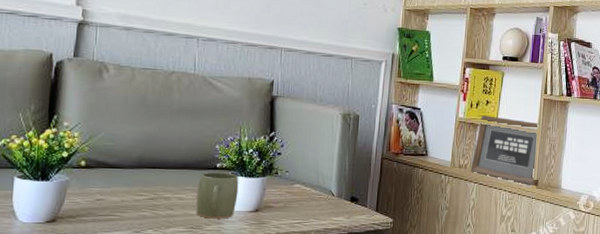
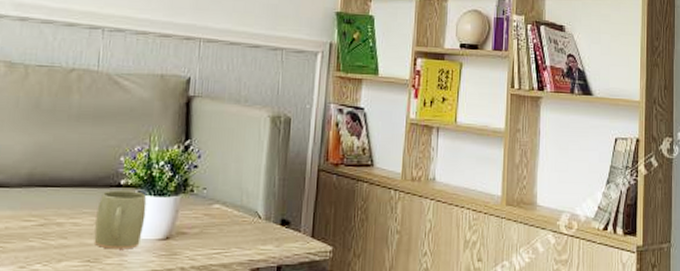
picture frame: present [470,115,540,187] -> none [426,115,510,203]

